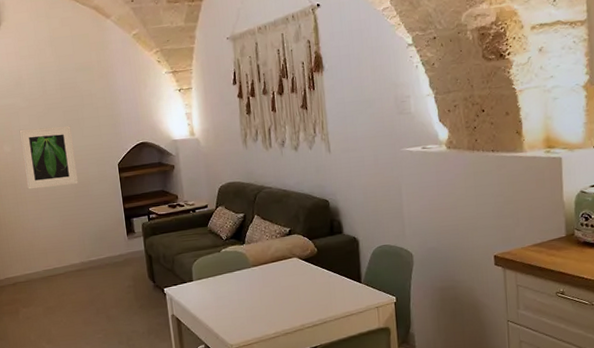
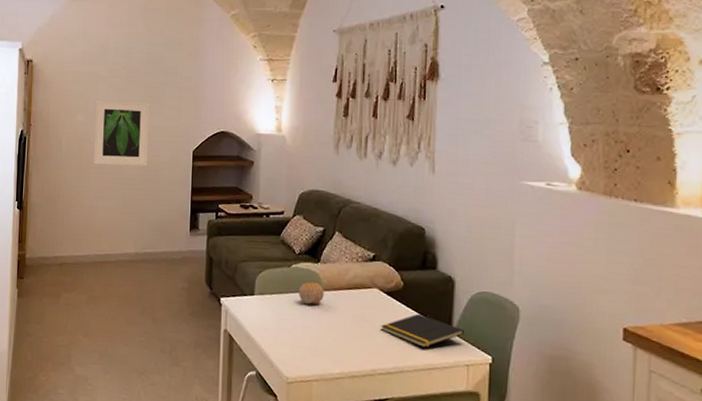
fruit: none [230,261,253,281] -> present [298,282,324,305]
notepad: none [303,272,372,300] -> present [381,313,465,348]

